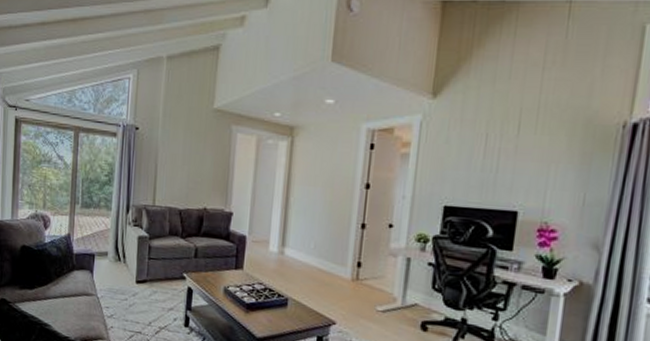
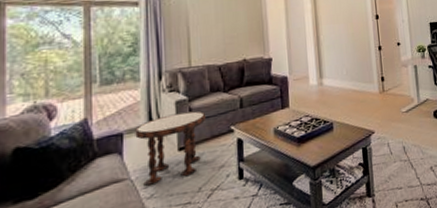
side table: none [103,247,162,308] -> present [135,111,205,186]

